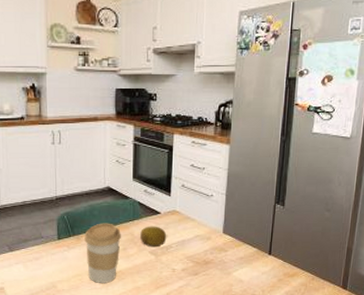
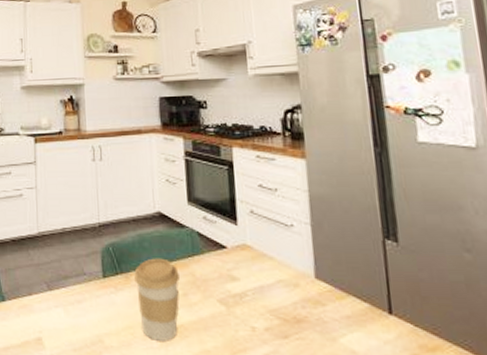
fruit: present [140,226,167,248] -> none [203,264,239,295]

